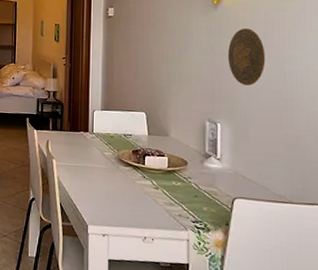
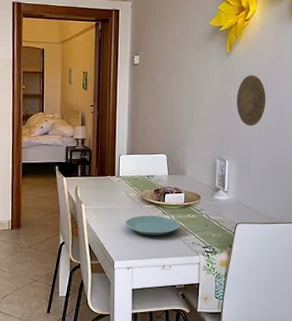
plate: none [100,177,162,203] -> present [125,215,179,236]

